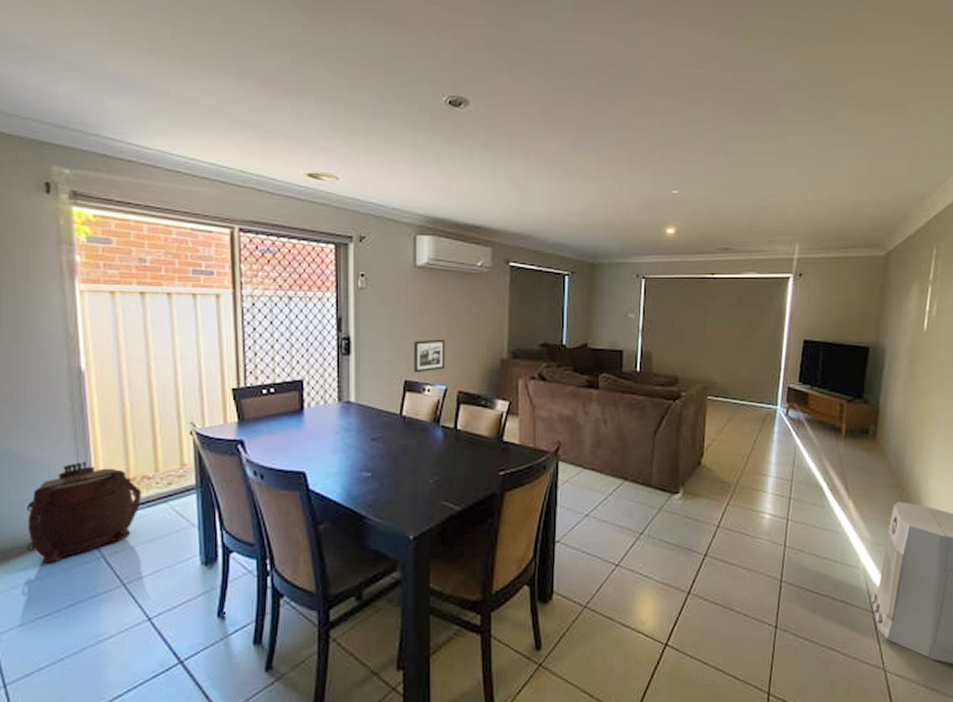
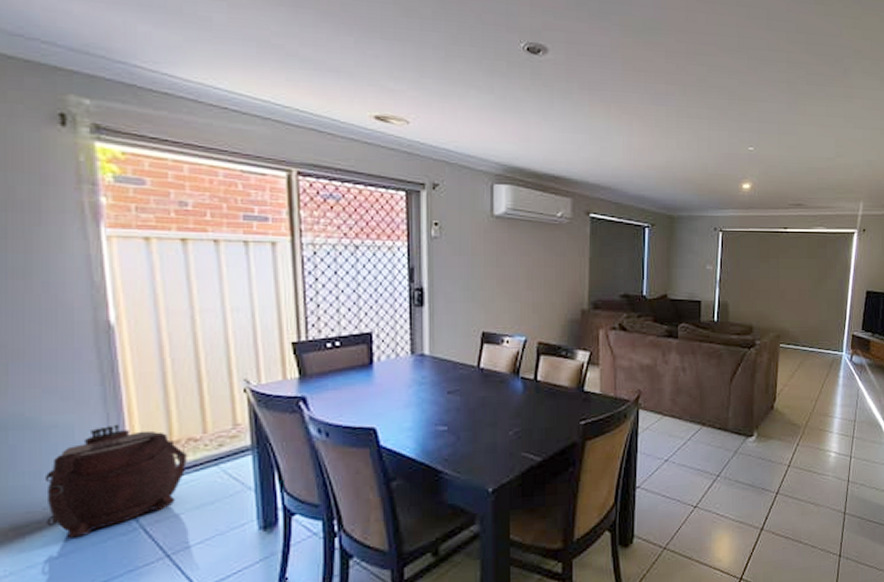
picture frame: present [414,339,445,373] -> none [491,290,525,325]

